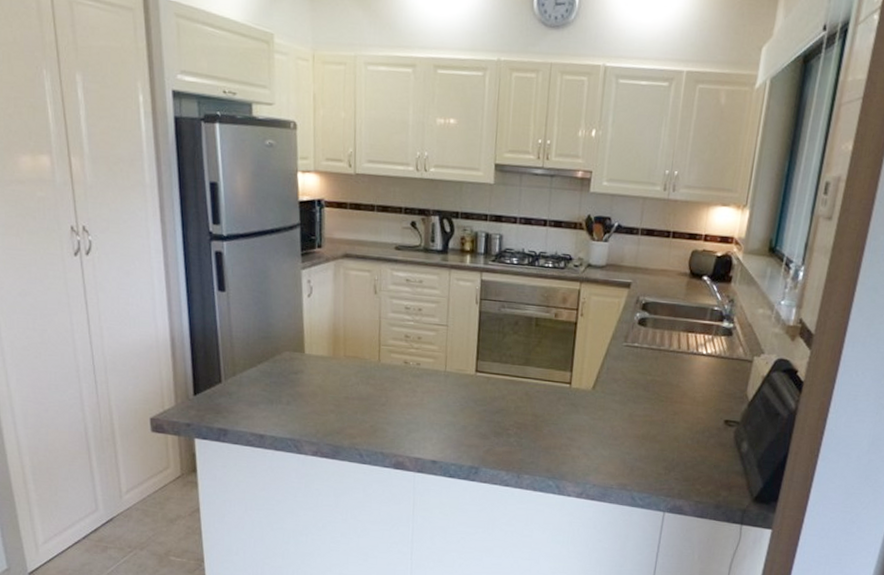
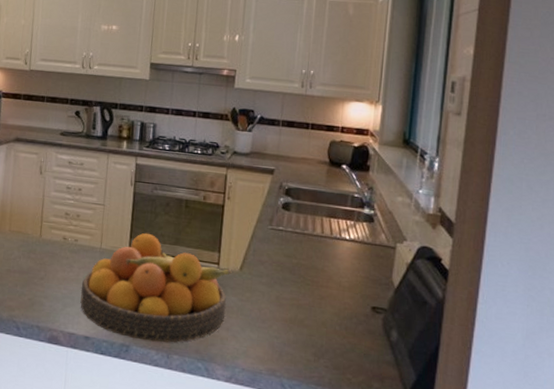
fruit bowl: none [426,354,584,463] -> present [80,233,232,343]

